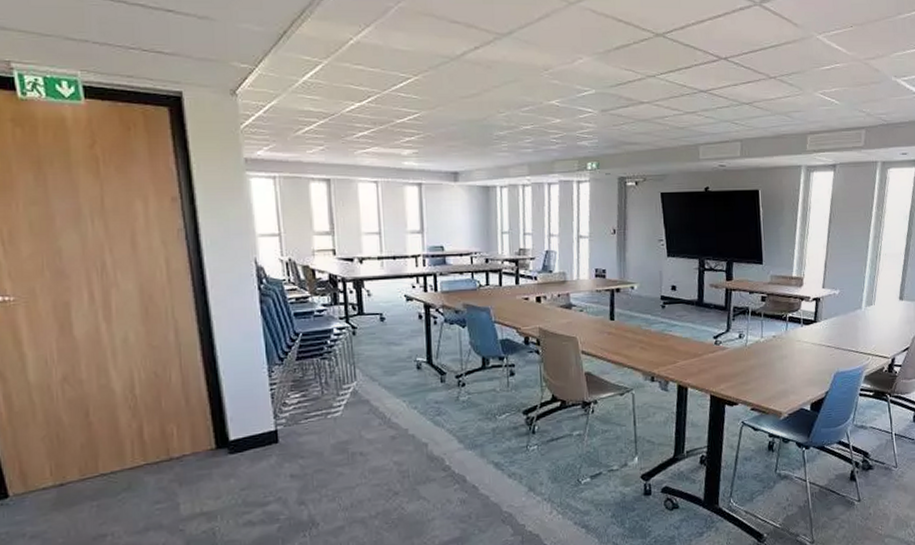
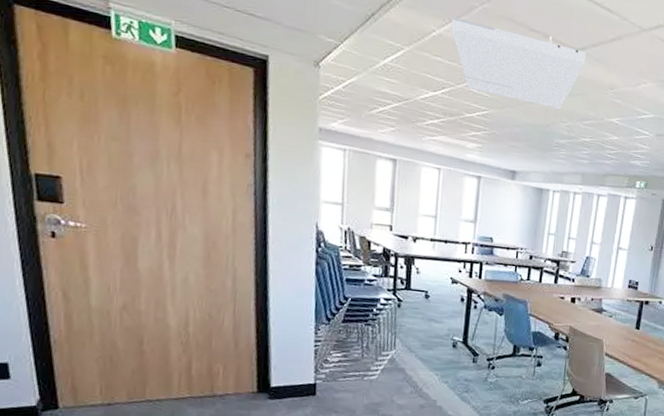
sports court panel: none [368,21,515,100] -> present [451,16,587,110]

